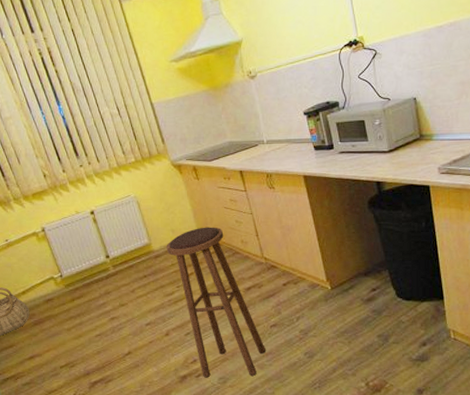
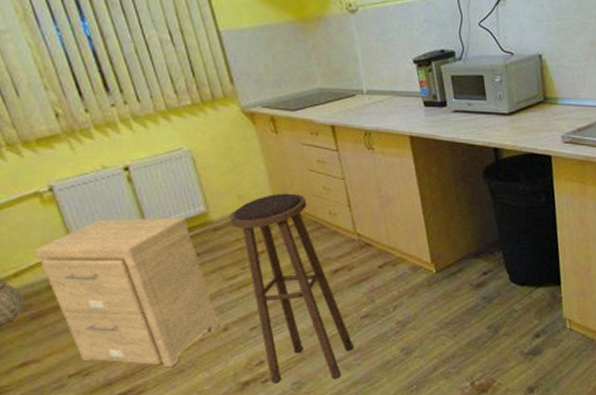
side table: none [34,248,162,363] -> present [34,218,219,368]

